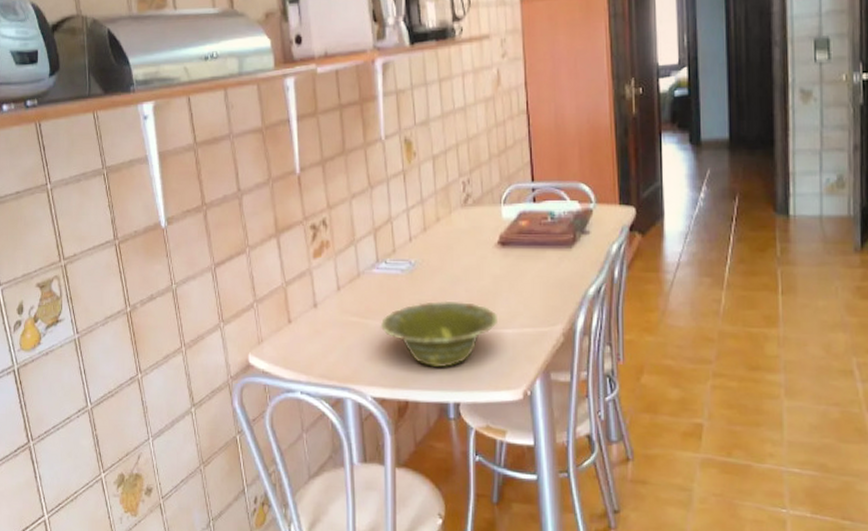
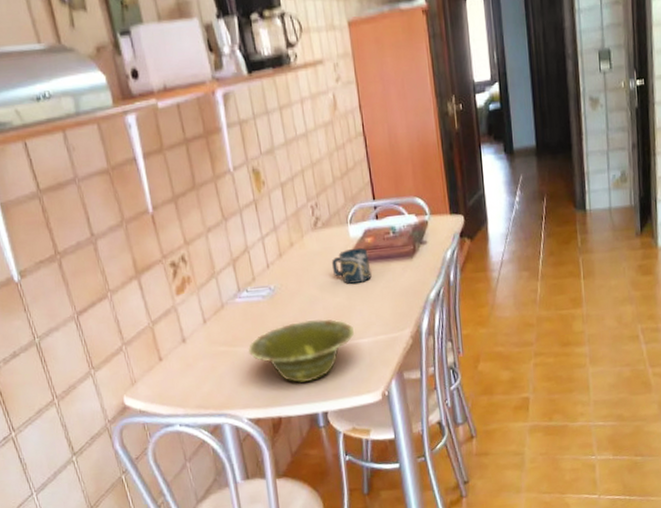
cup: none [479,230,523,268] -> present [331,247,372,284]

